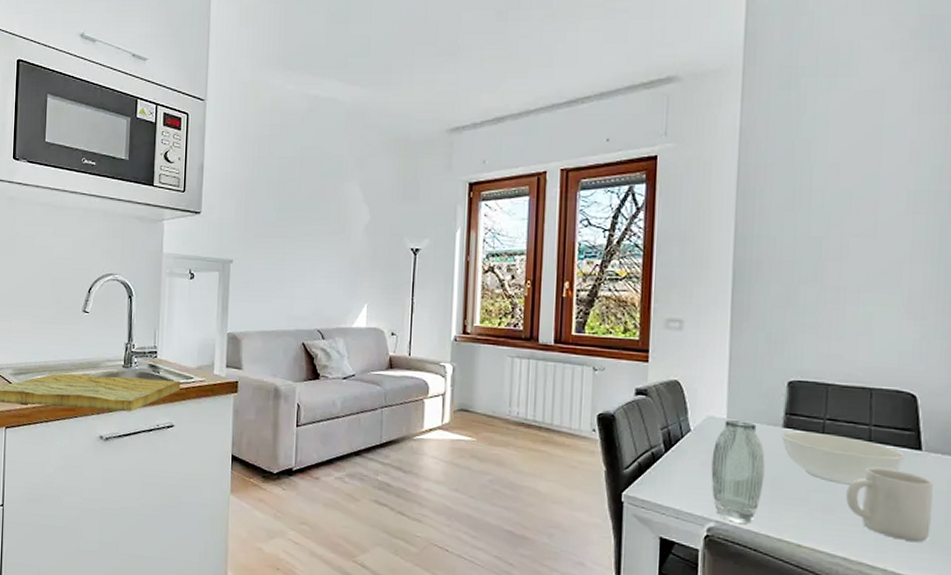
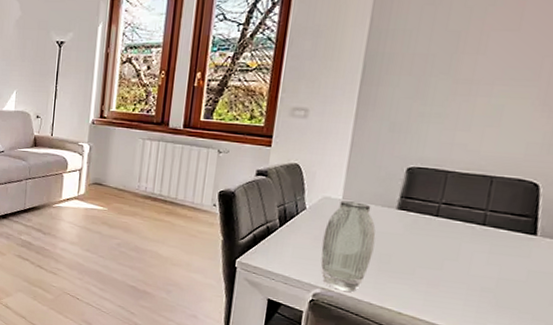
bowl: present [781,431,905,485] -> none [394,213,519,263]
mug: present [846,467,933,542] -> none [451,248,544,317]

